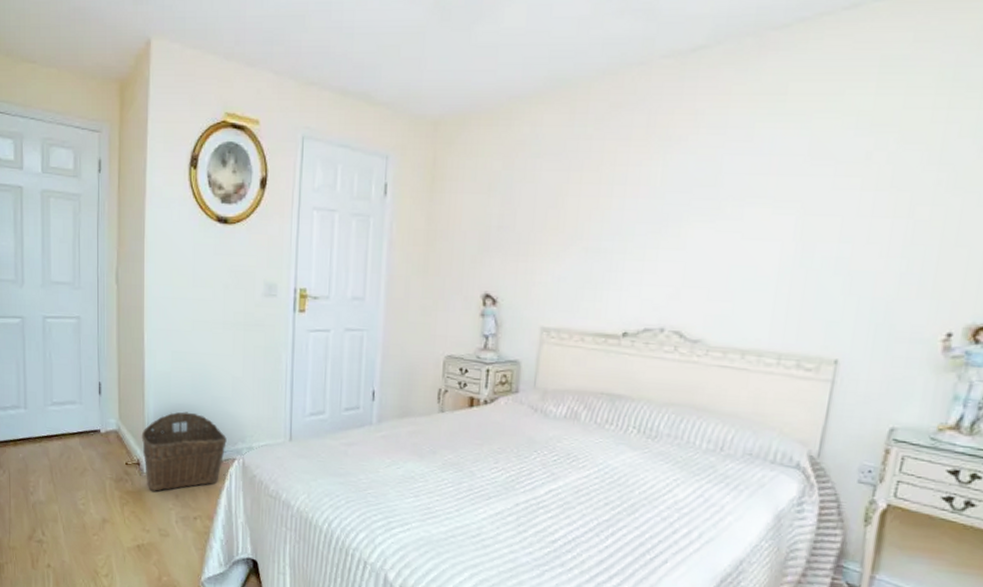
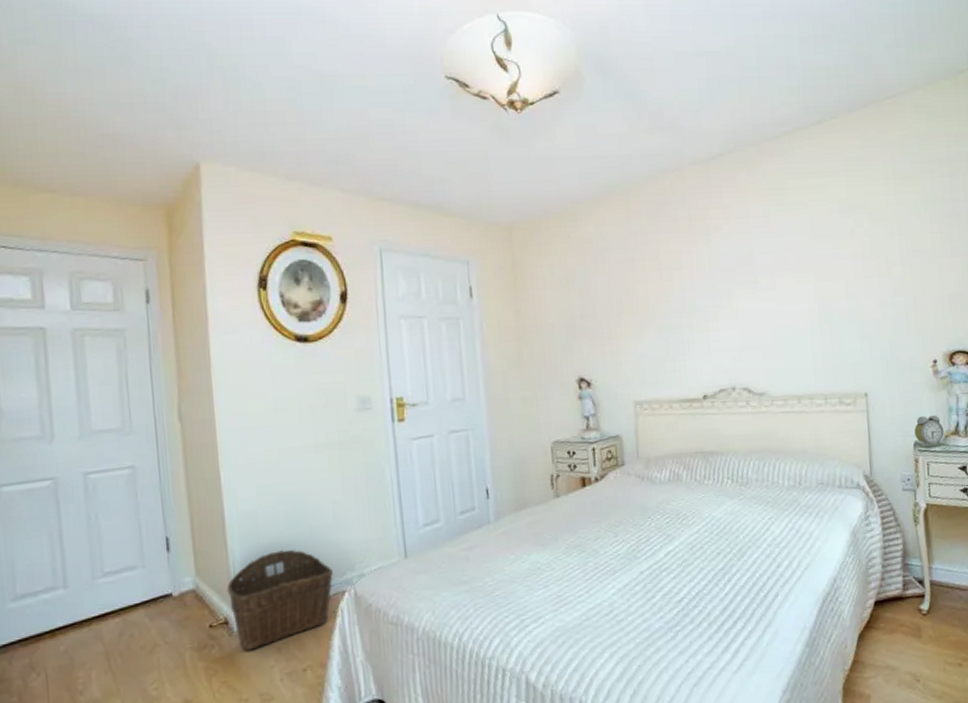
alarm clock: none [893,399,939,440] -> present [914,415,944,448]

